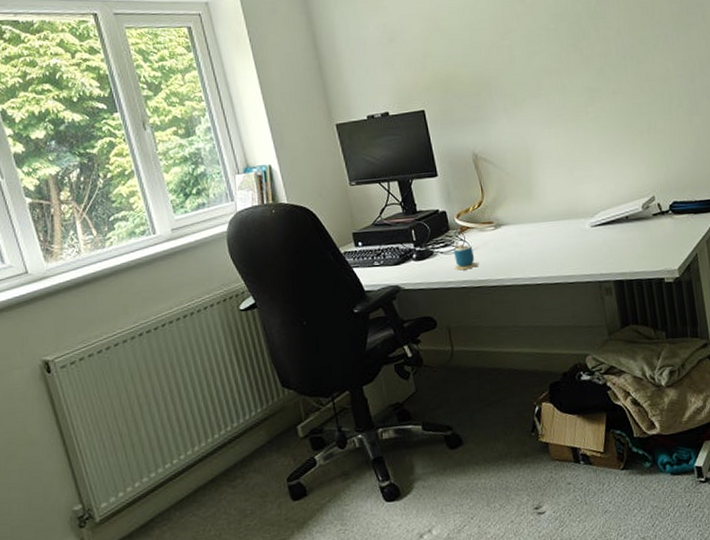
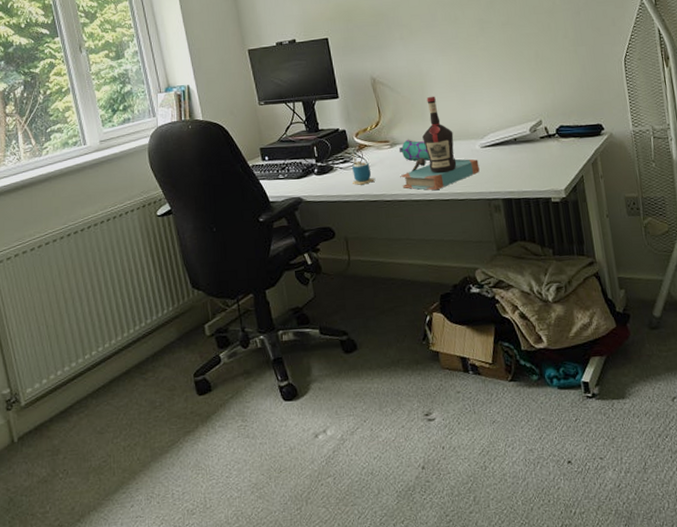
pencil case: none [503,219,538,243] -> present [398,139,431,161]
bottle: none [505,172,590,274] -> present [400,96,480,191]

